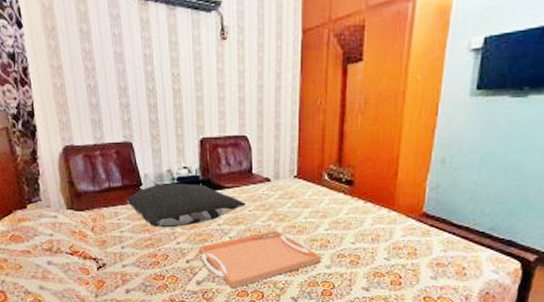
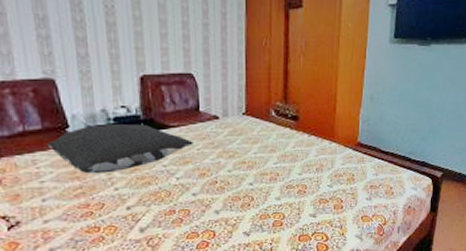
serving tray: present [198,229,322,289] -> none [141,166,272,232]

